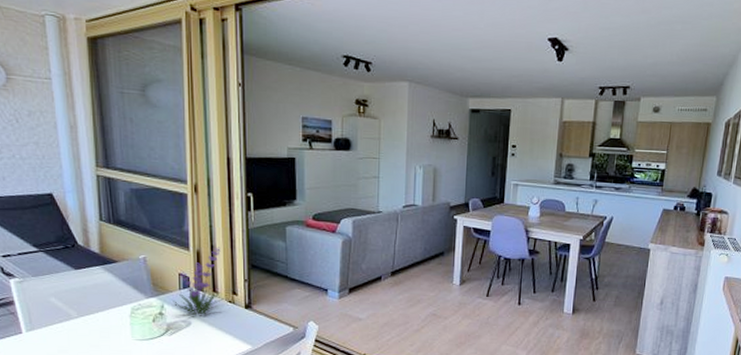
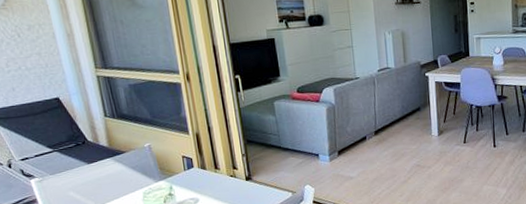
plant: present [173,247,224,315] -> none [180,127,226,192]

